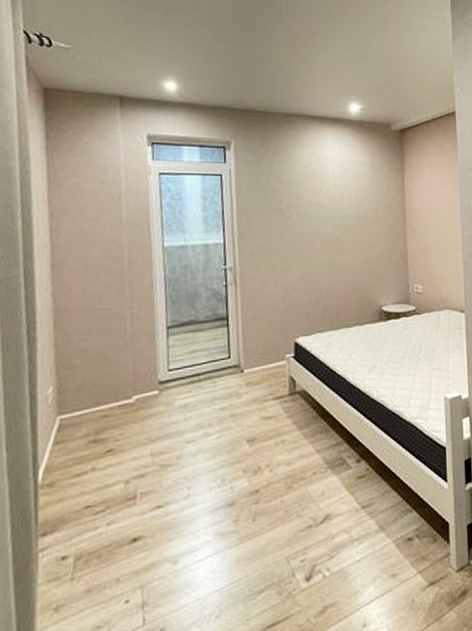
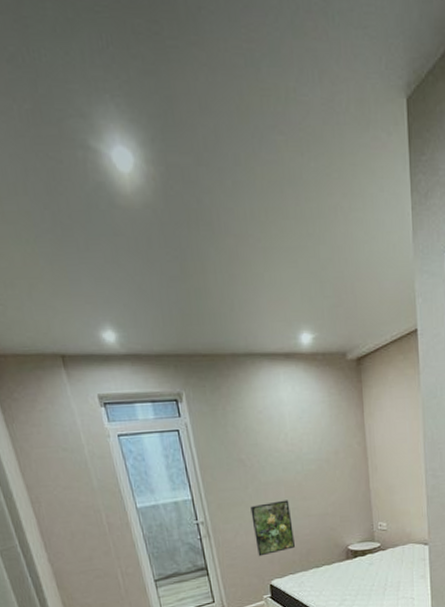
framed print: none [283,253,326,310] -> present [250,500,295,557]

